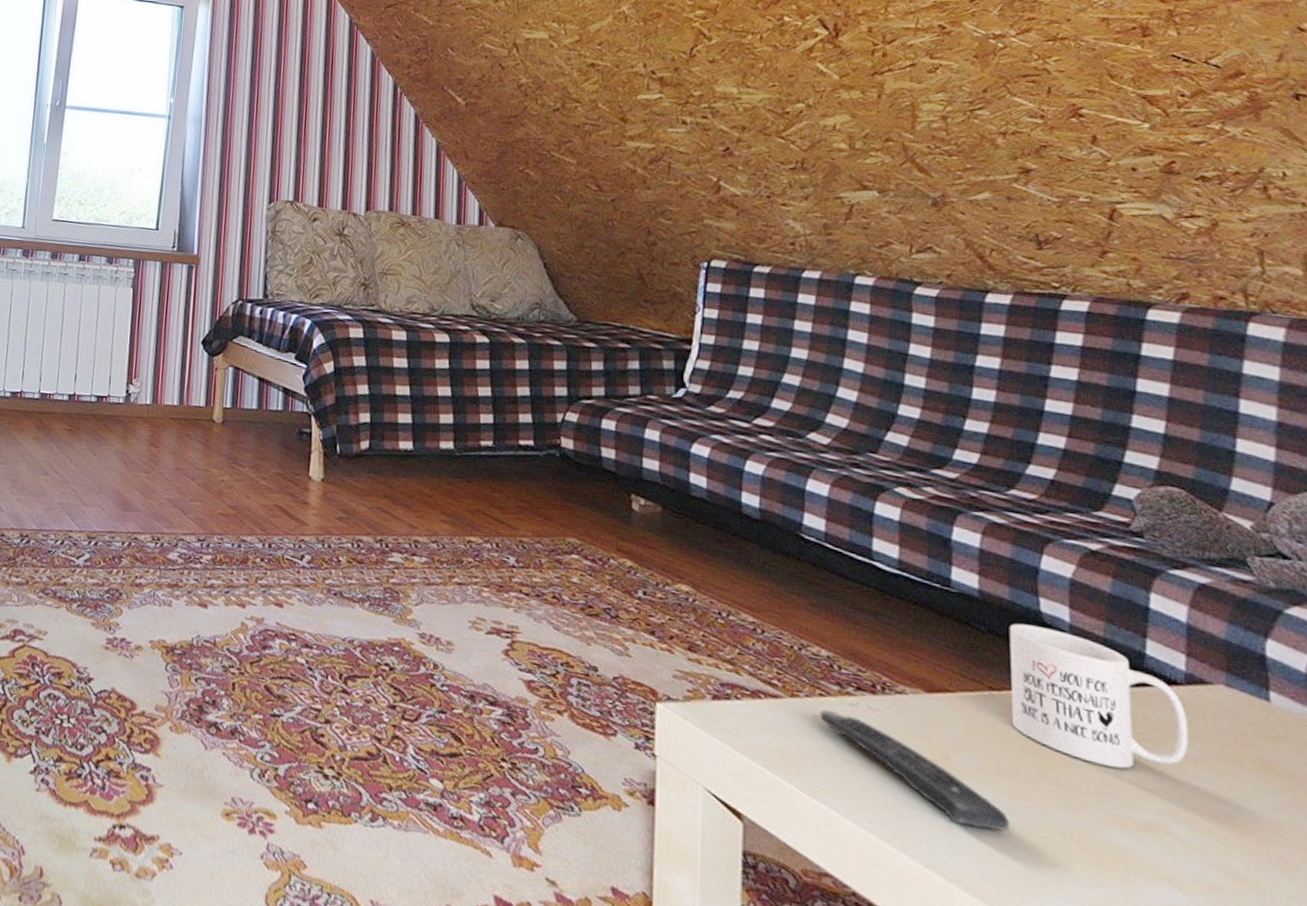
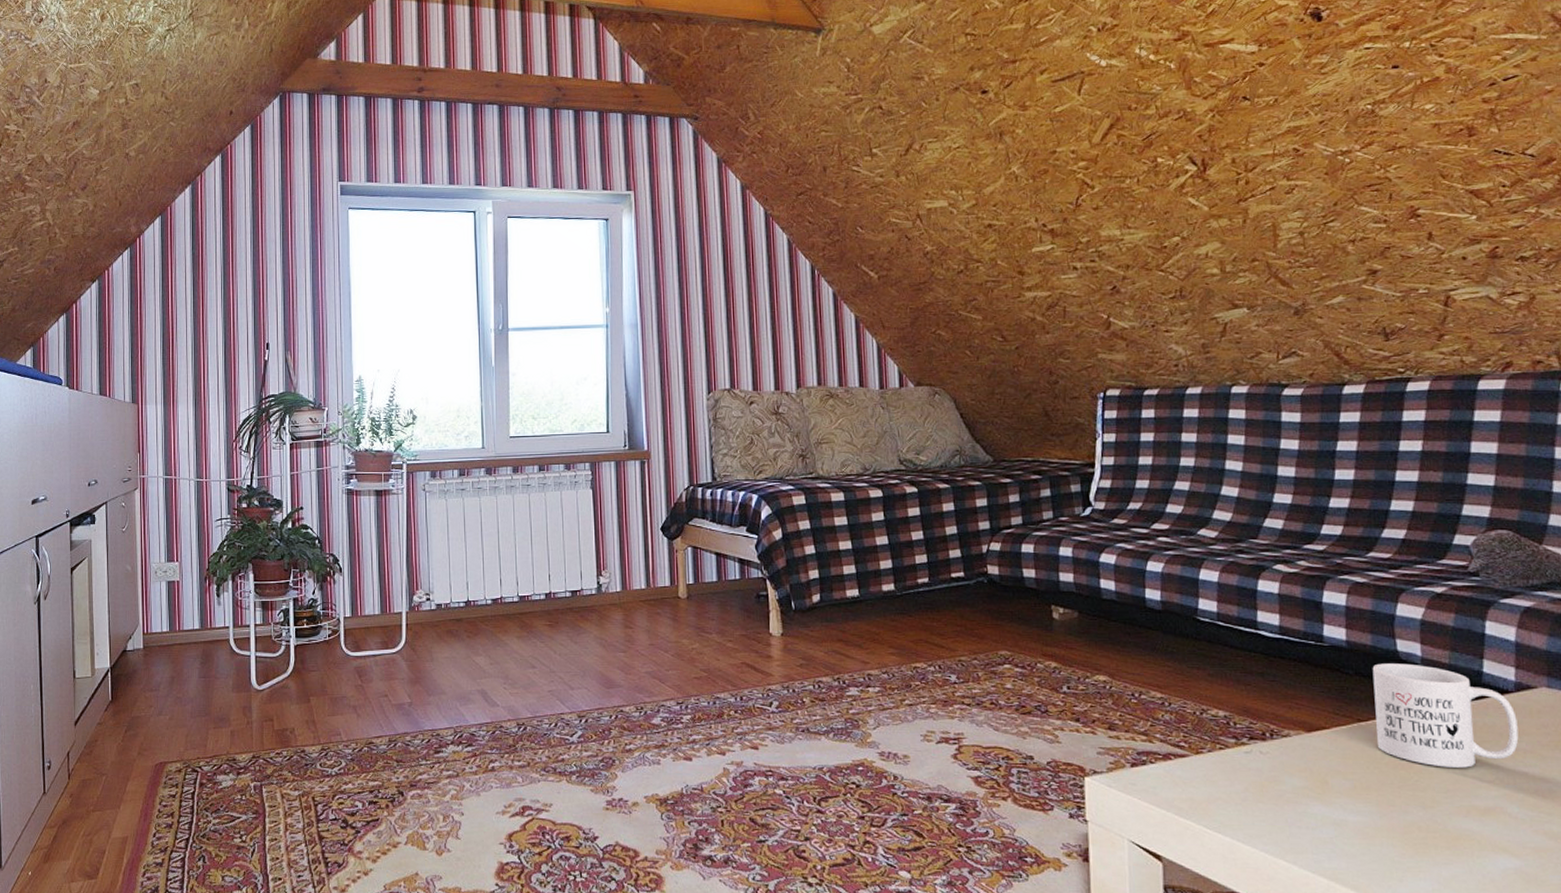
remote control: present [820,710,1011,832] -> none [1220,761,1379,835]

